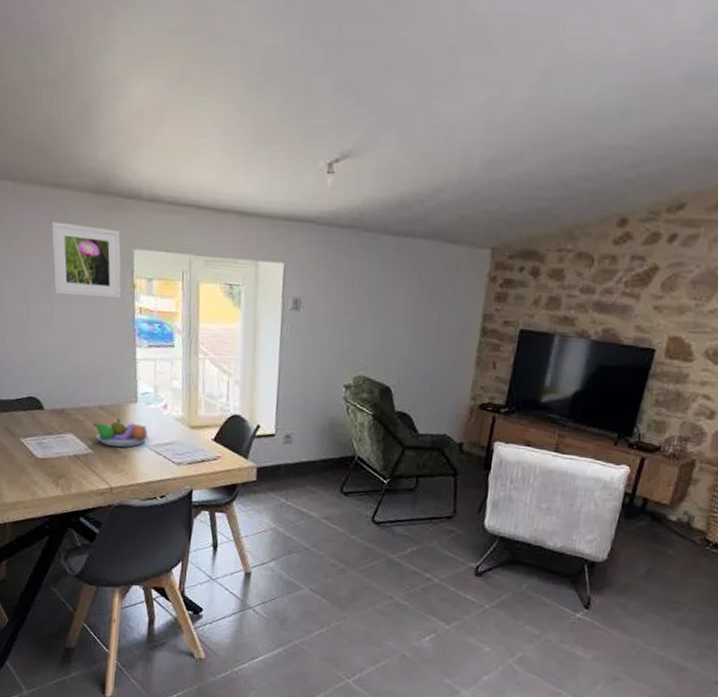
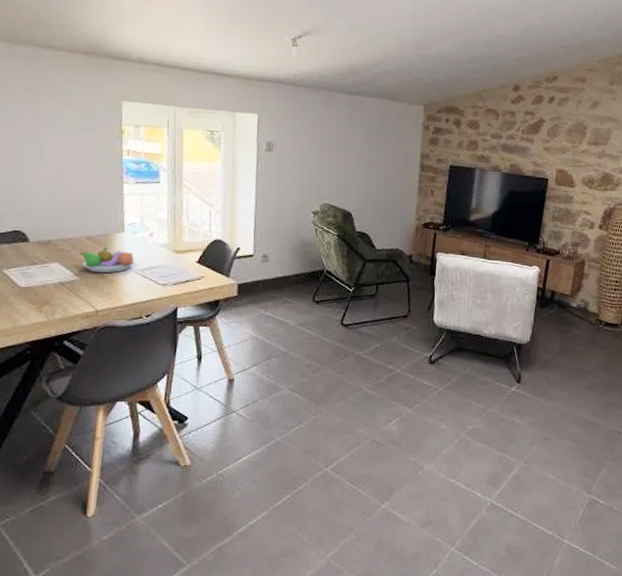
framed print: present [50,222,121,299] -> none [42,77,110,143]

